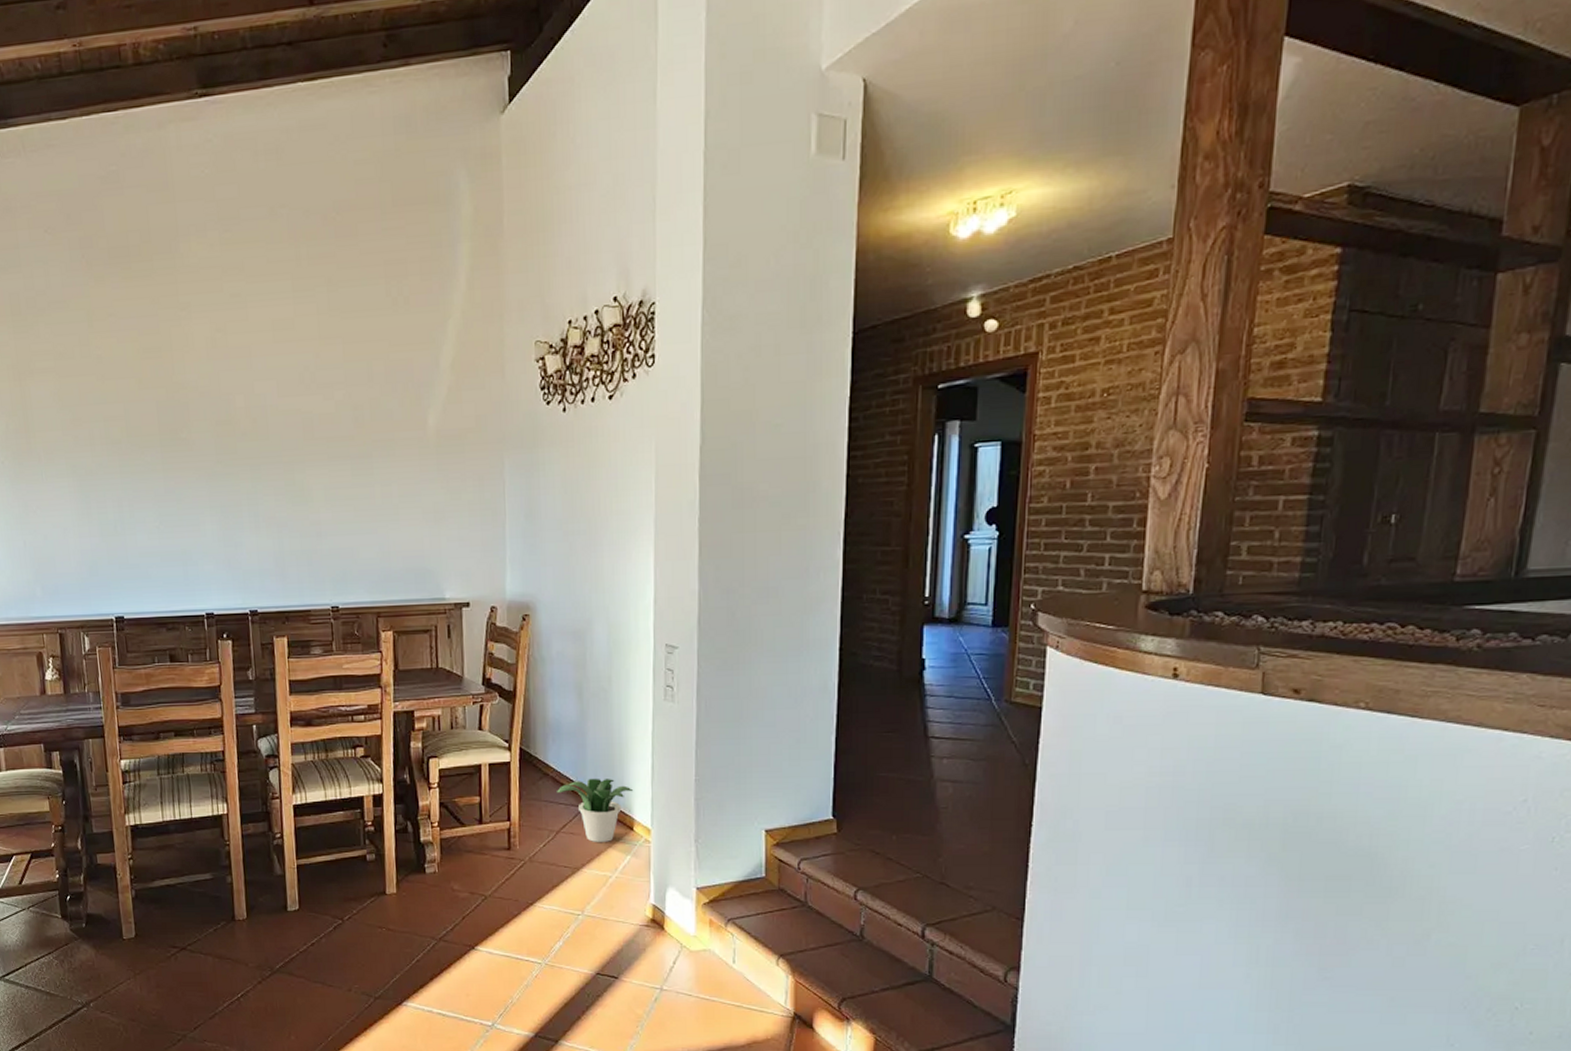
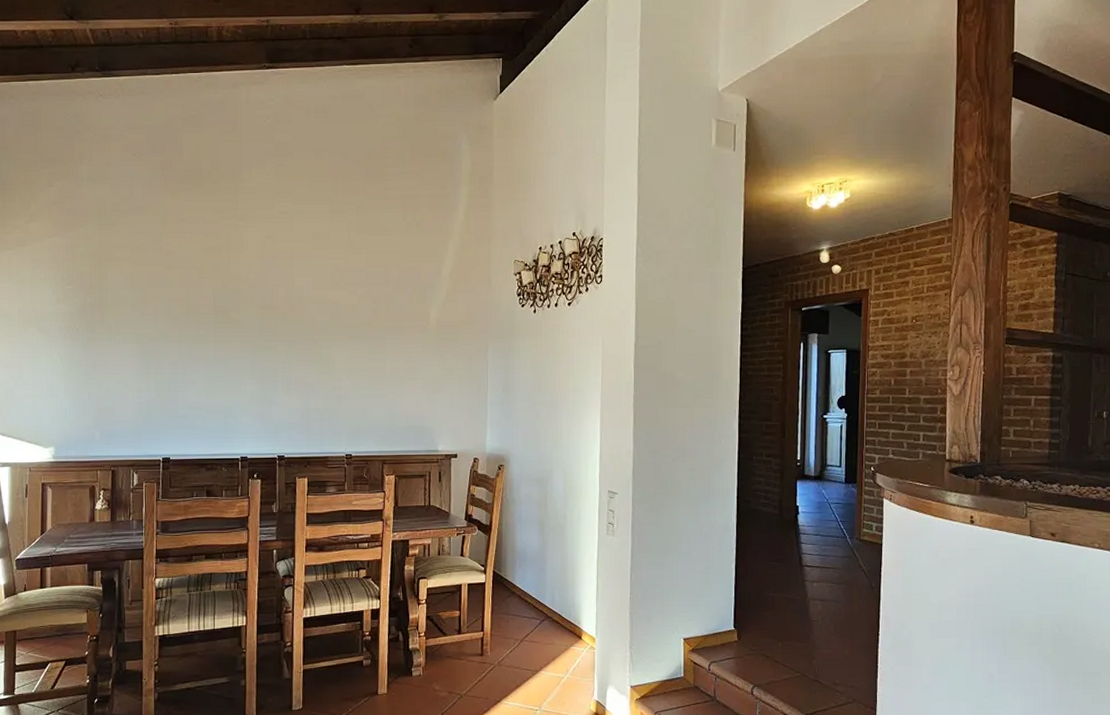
potted plant: present [557,778,634,843] -> none [522,596,583,650]

